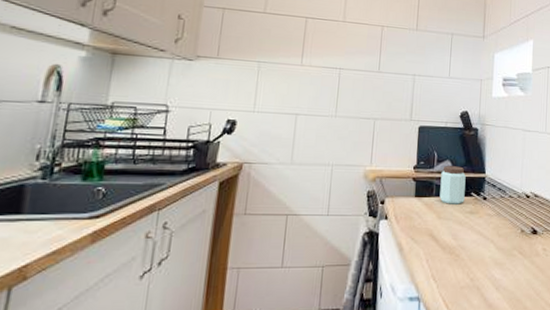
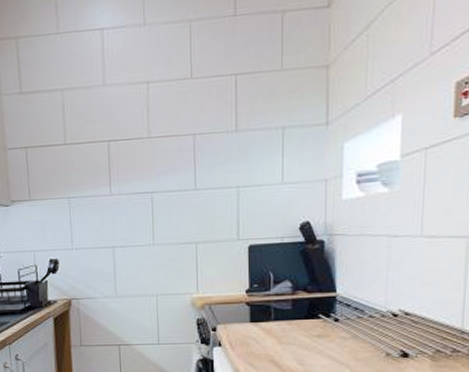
peanut butter: present [439,166,466,204] -> none [279,286,311,328]

